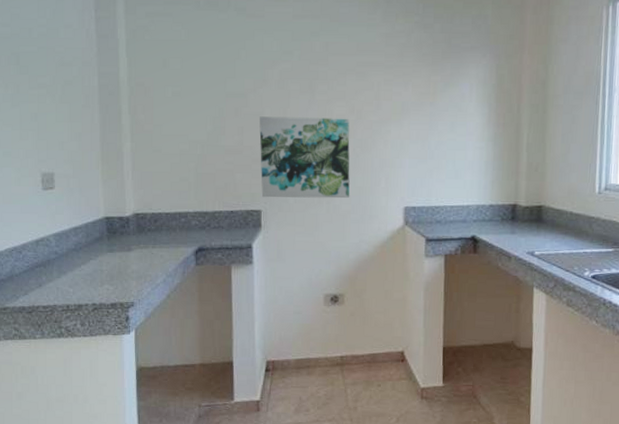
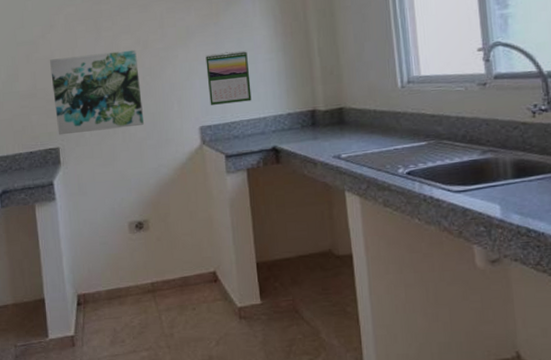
calendar: none [417,134,459,188] -> present [205,50,252,105]

